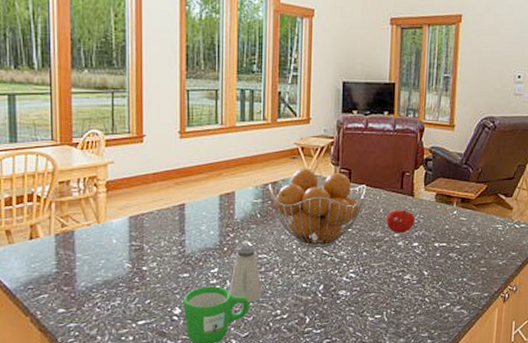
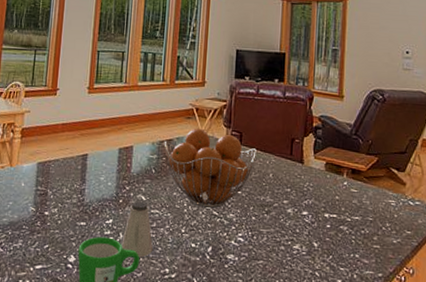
fruit: present [386,210,415,234] -> none [275,176,305,201]

